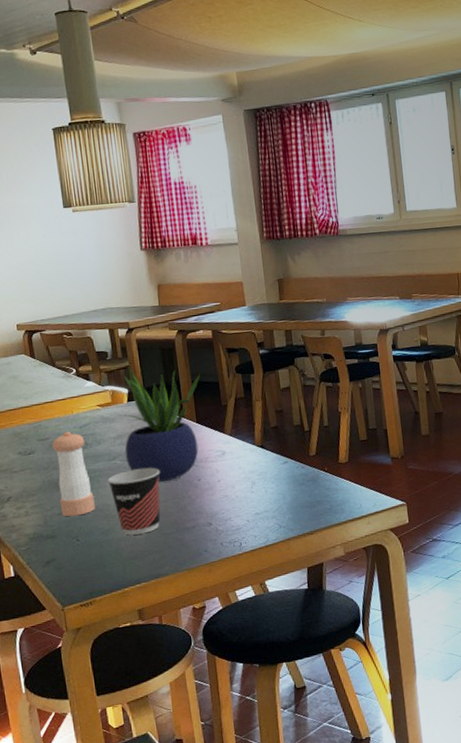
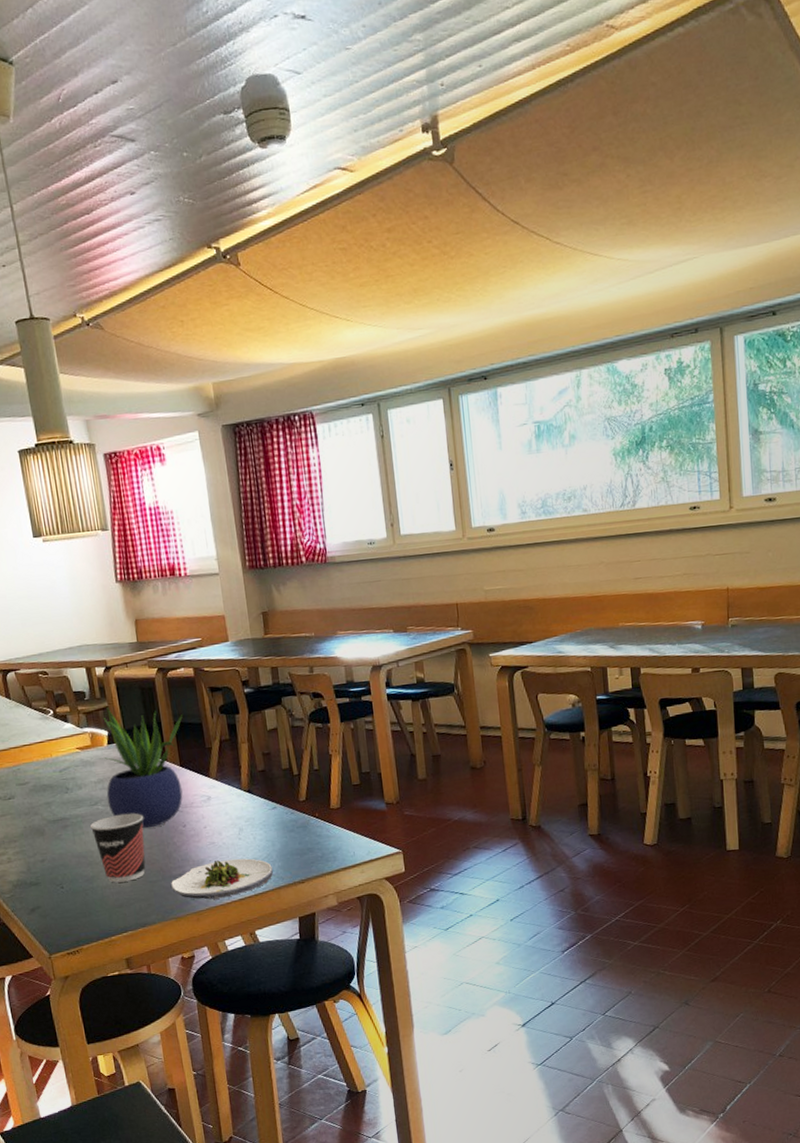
pepper shaker: present [52,431,95,517] -> none [31,775,79,864]
salad plate: none [184,511,283,551] -> present [171,858,273,900]

